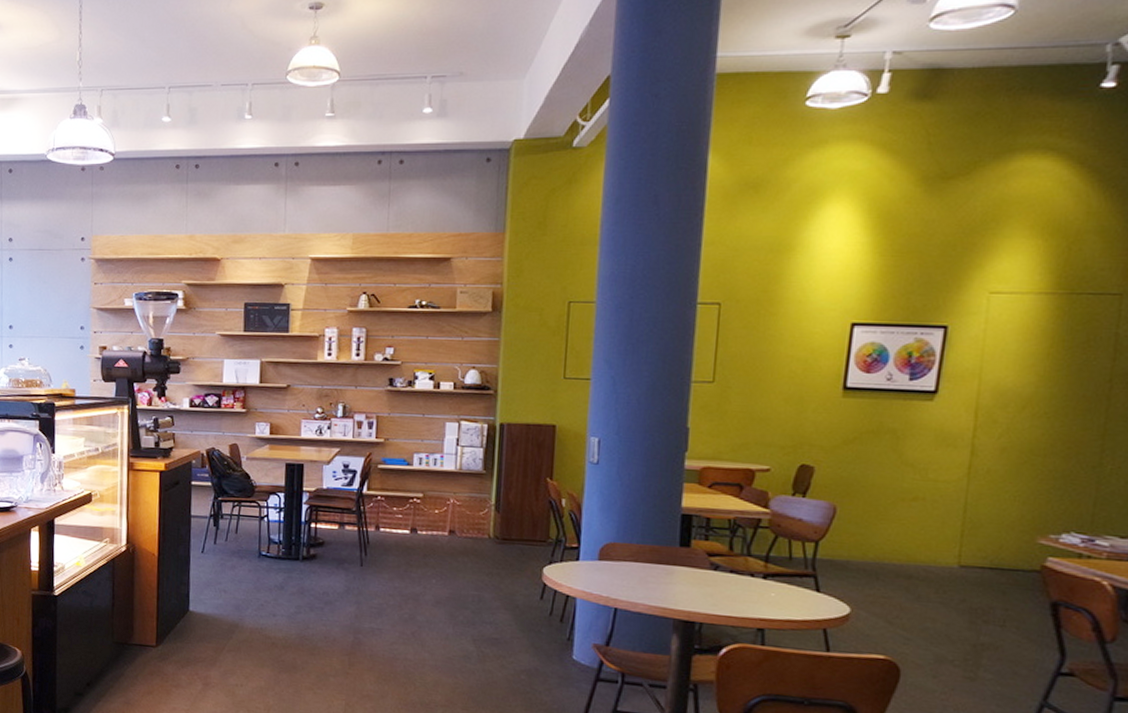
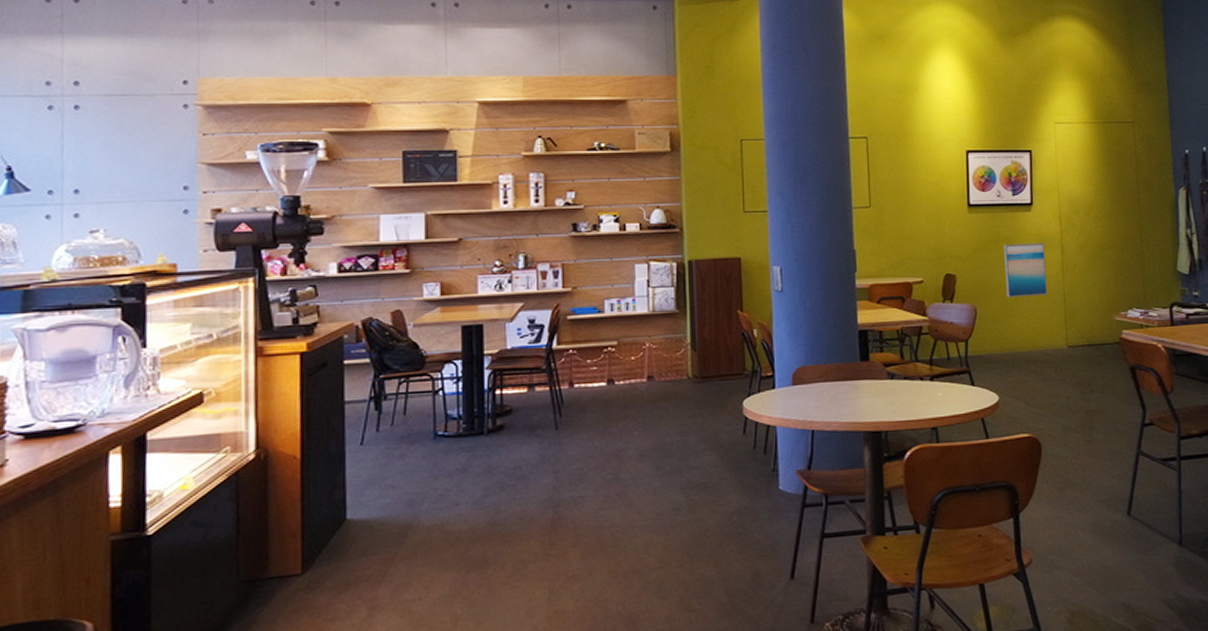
wall art: none [880,438,947,502] -> present [1004,243,1047,298]

